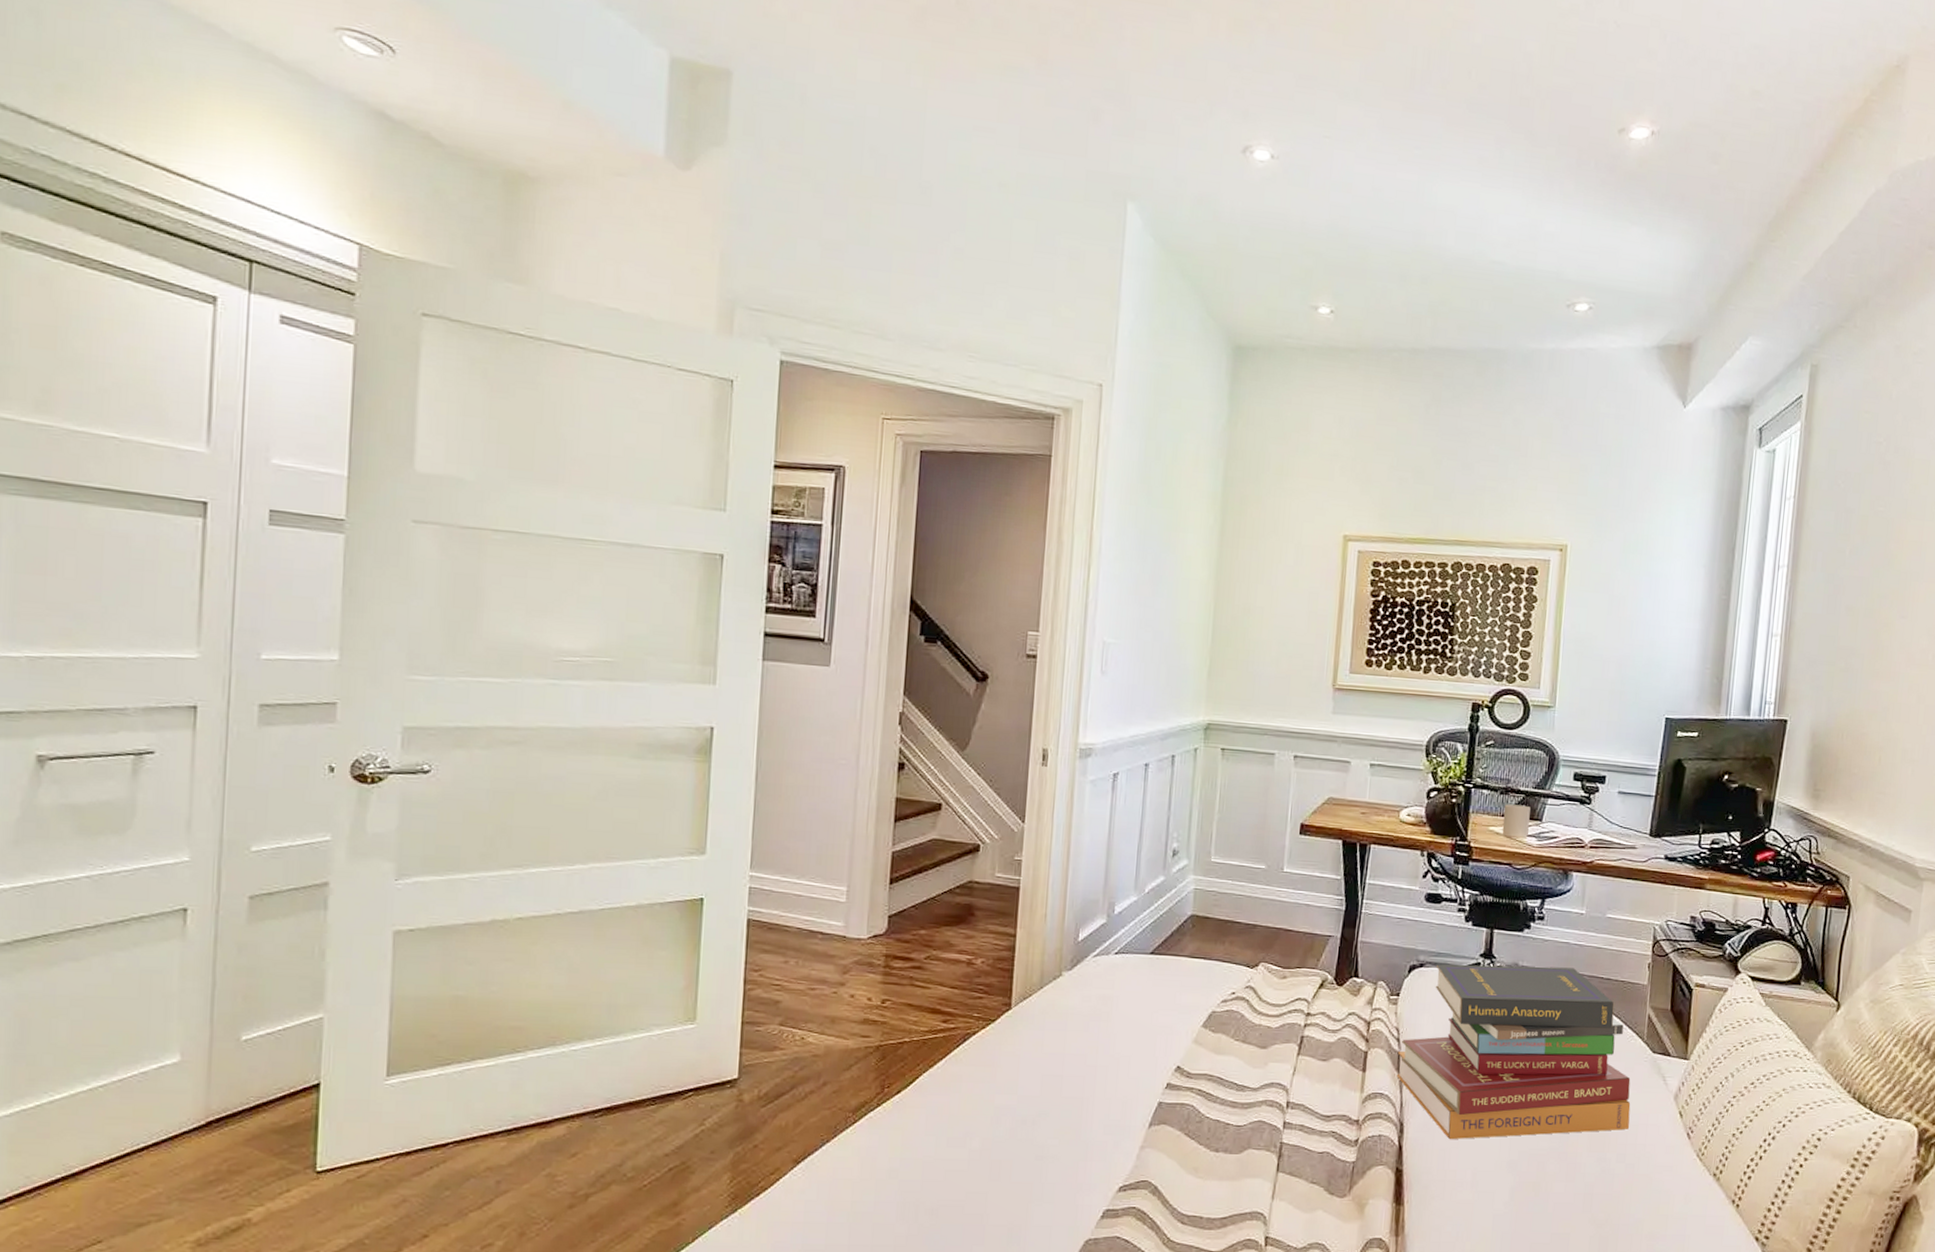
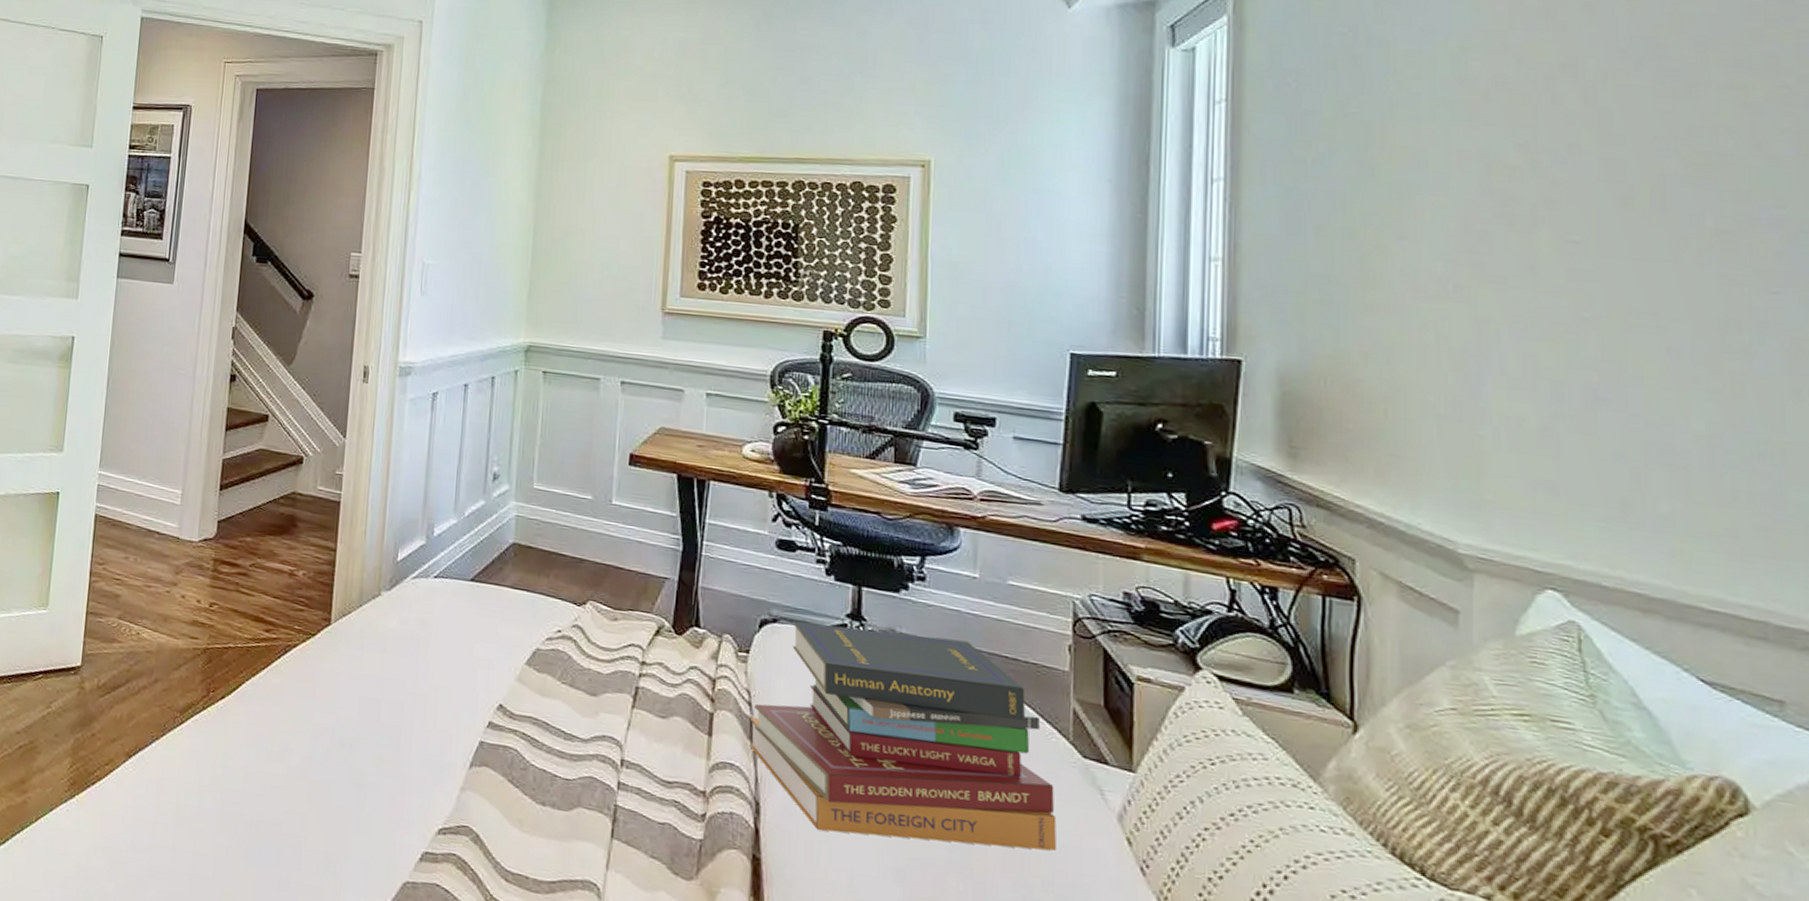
cup: present [1502,804,1531,839] -> none [866,444,901,486]

